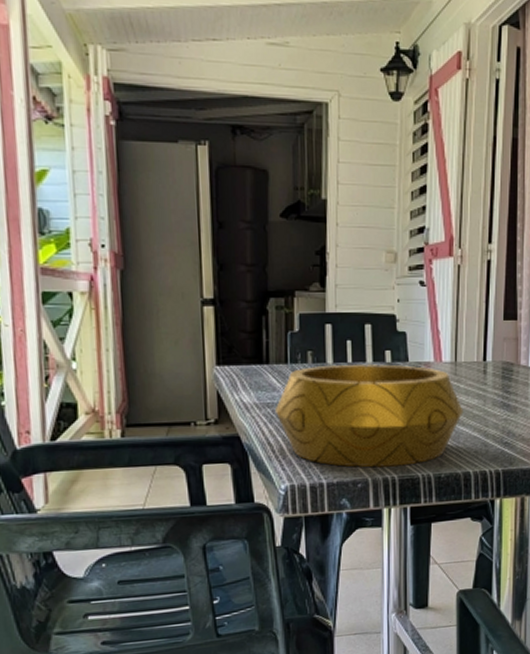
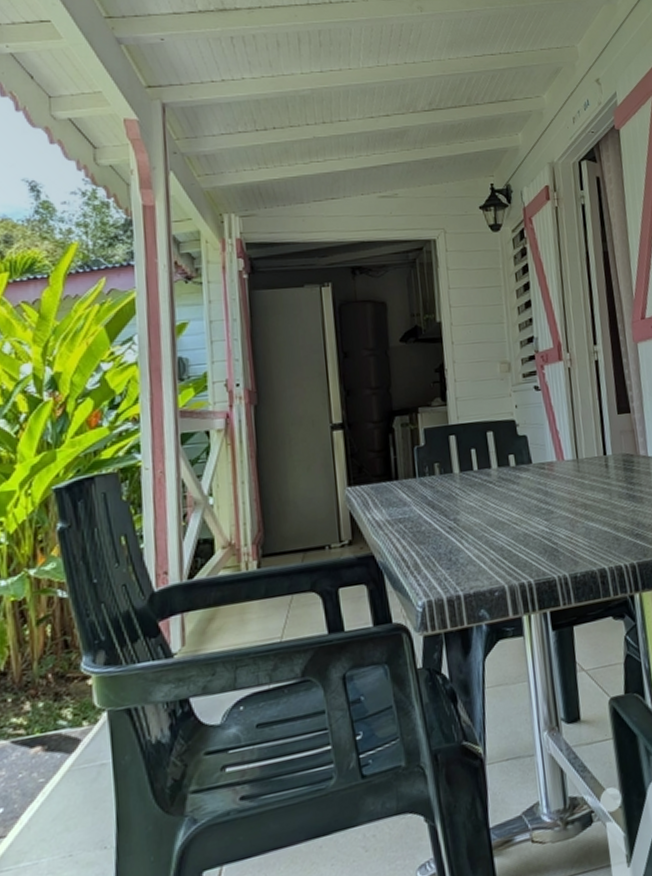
decorative bowl: present [276,364,464,468] -> none [407,467,591,576]

